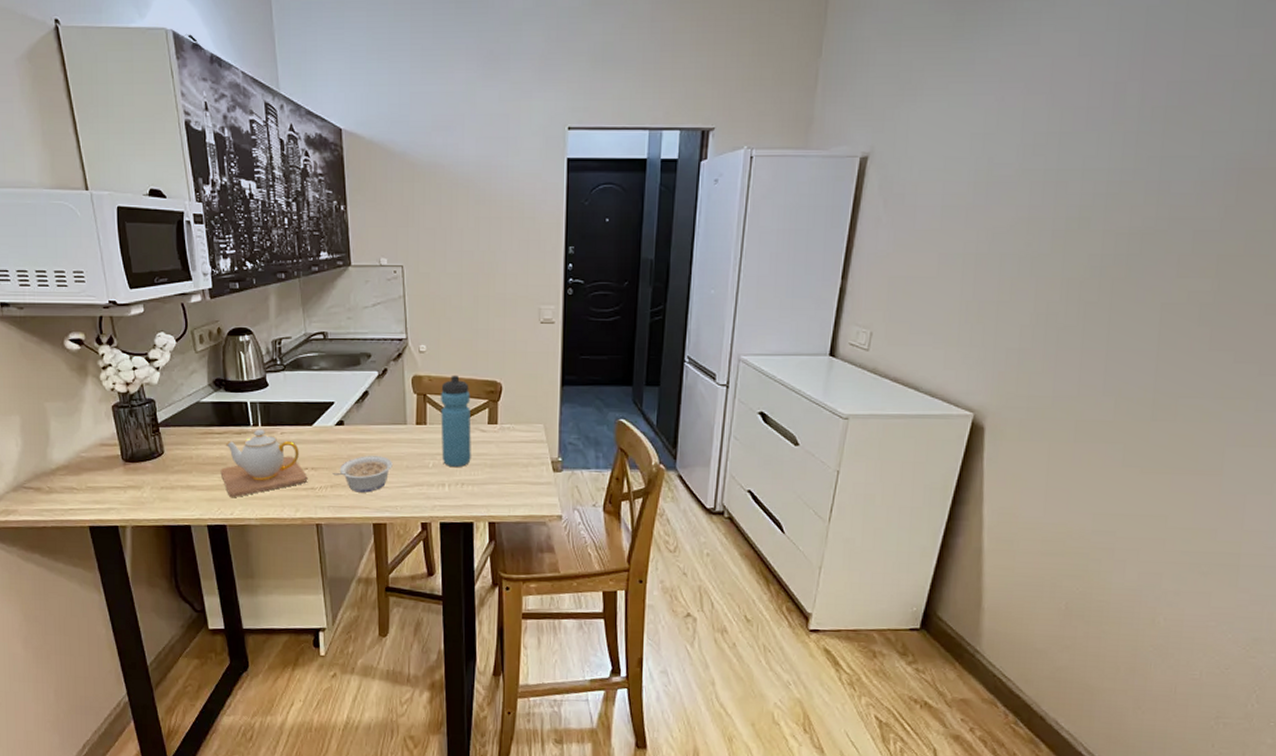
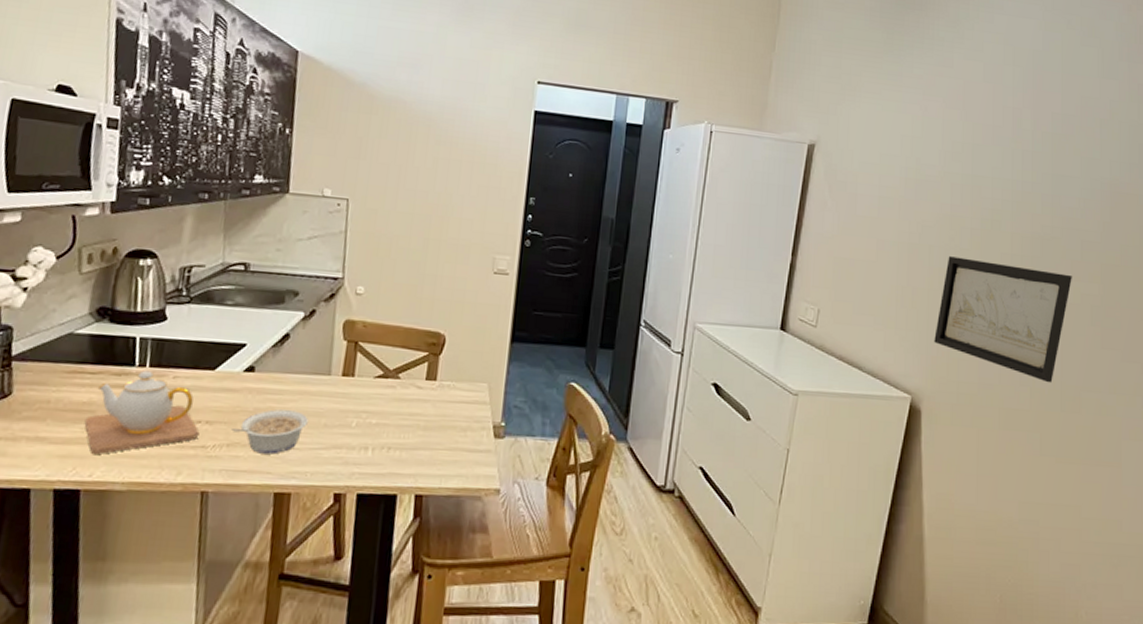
water bottle: present [441,375,471,467] -> none [368,322,409,428]
wall art: none [1002,264,1178,392] -> present [934,256,1072,383]

